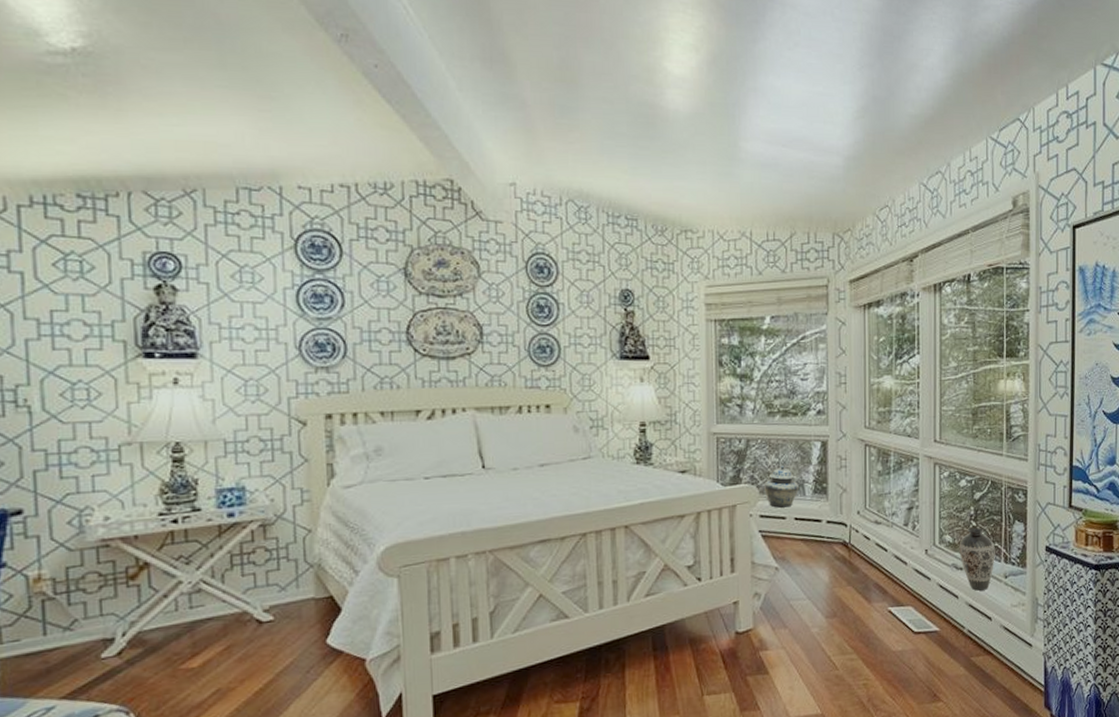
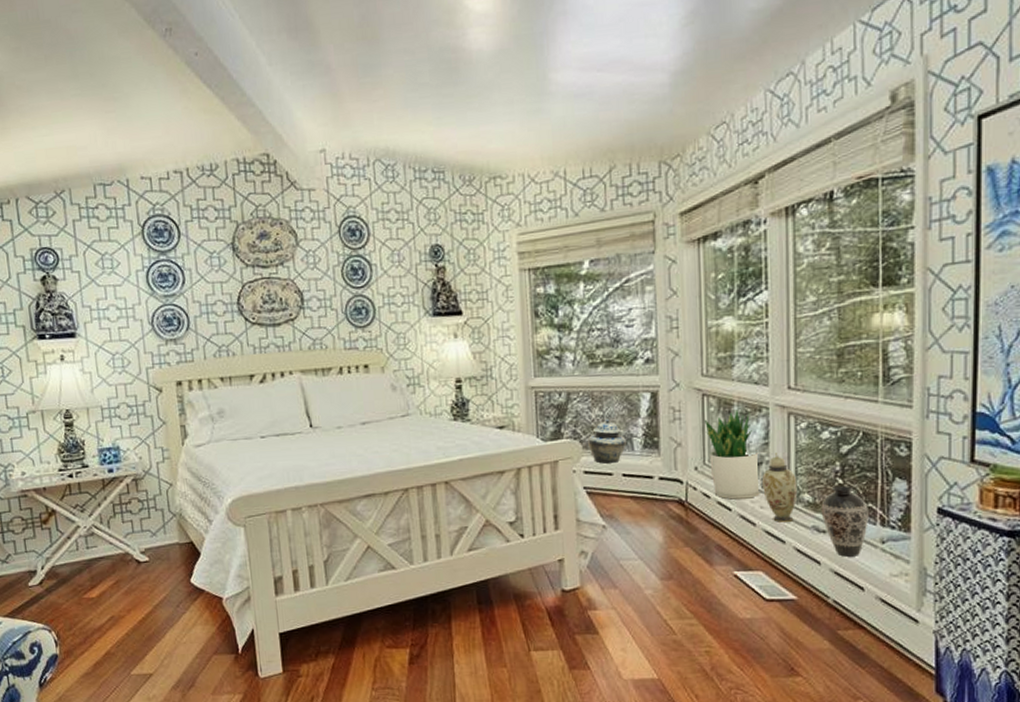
planter: none [866,459,912,541] -> present [703,410,761,500]
ginger jar: none [913,497,941,561] -> present [762,452,798,522]

